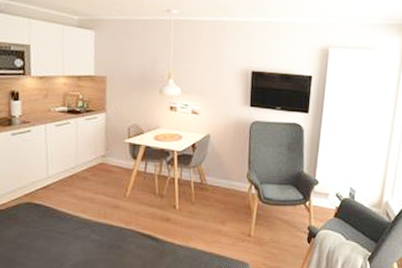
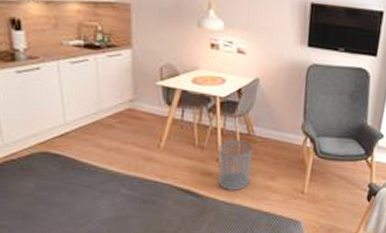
waste bin: none [175,188,206,234] -> present [217,140,254,190]

